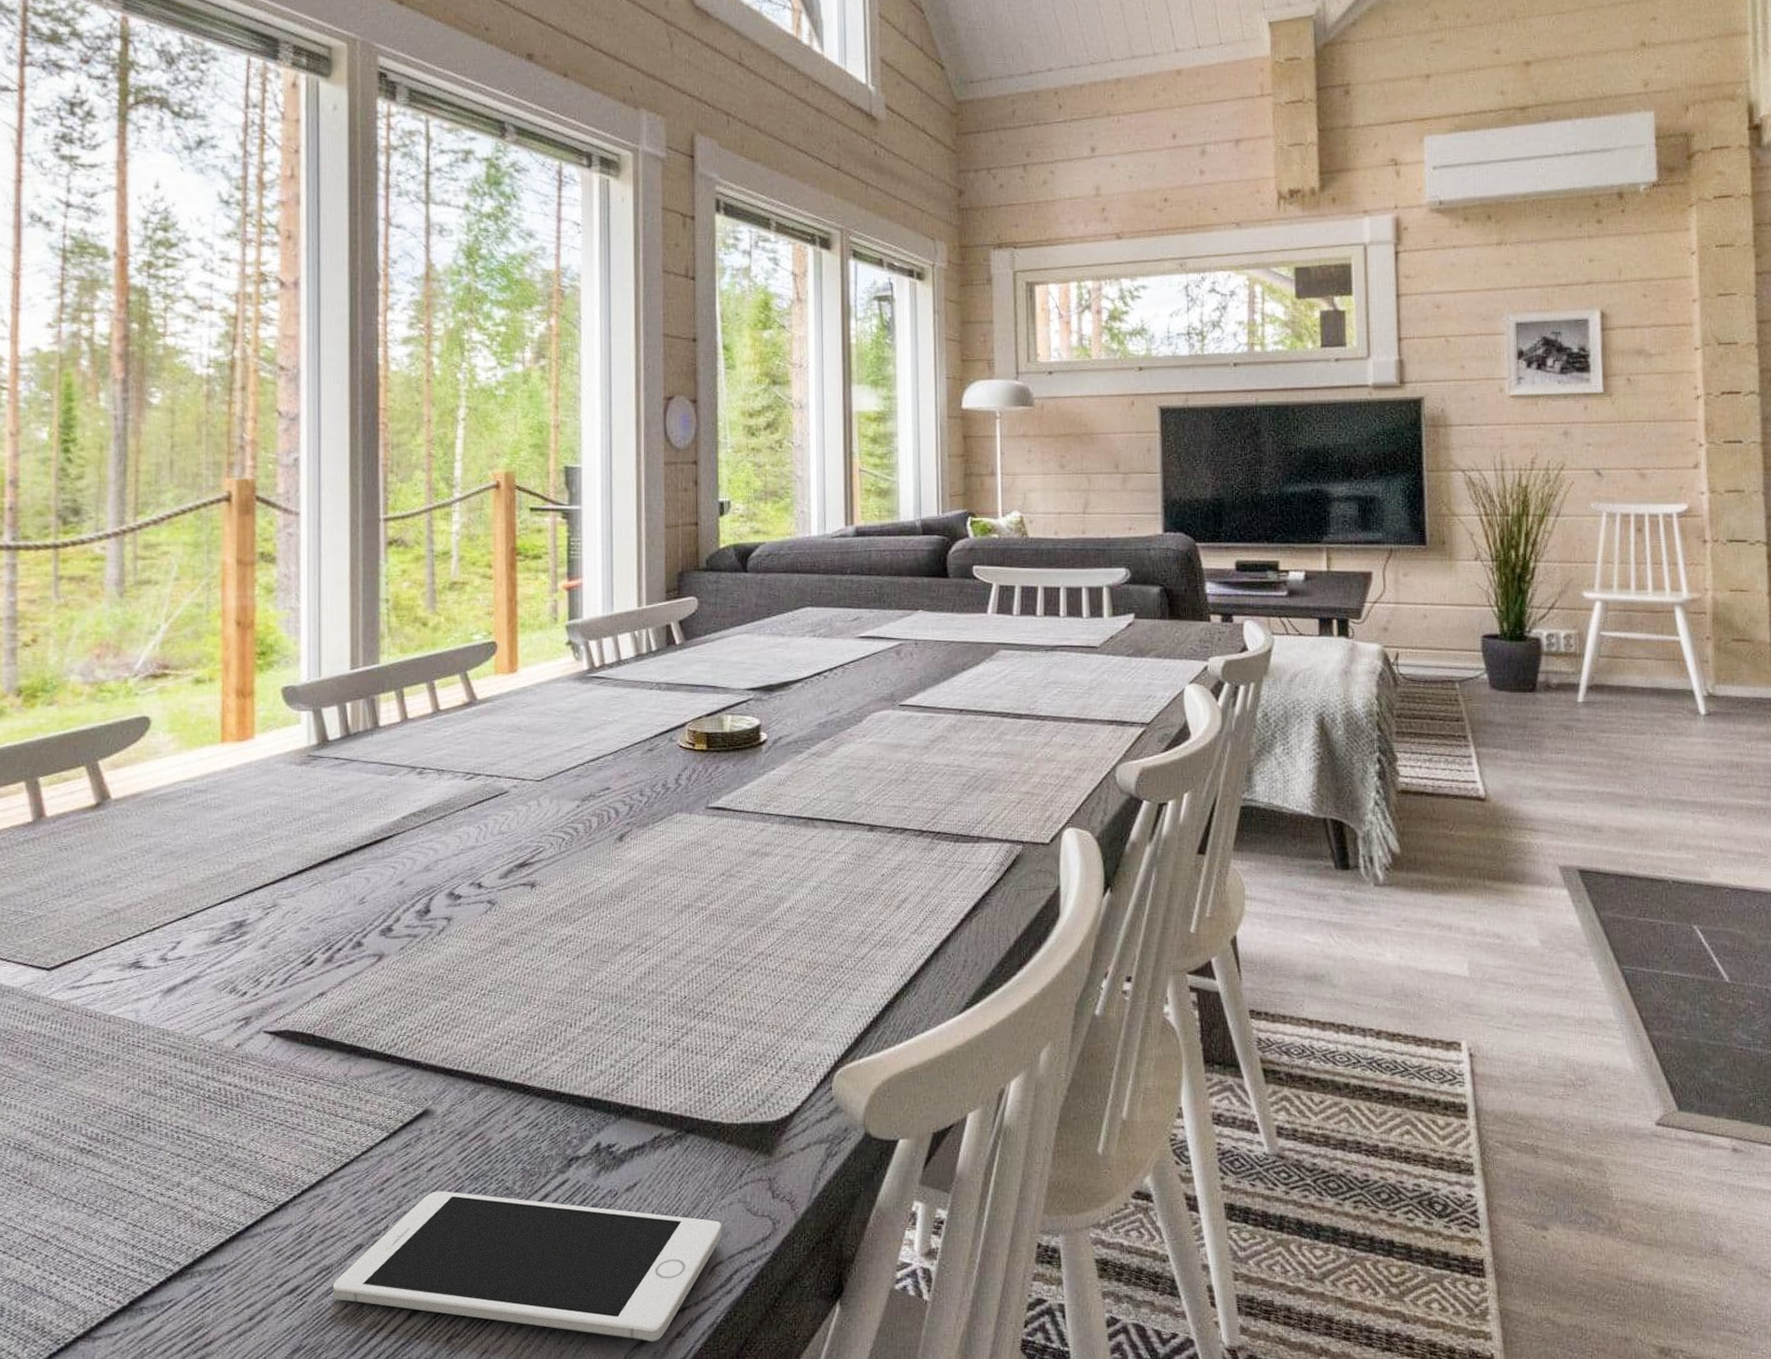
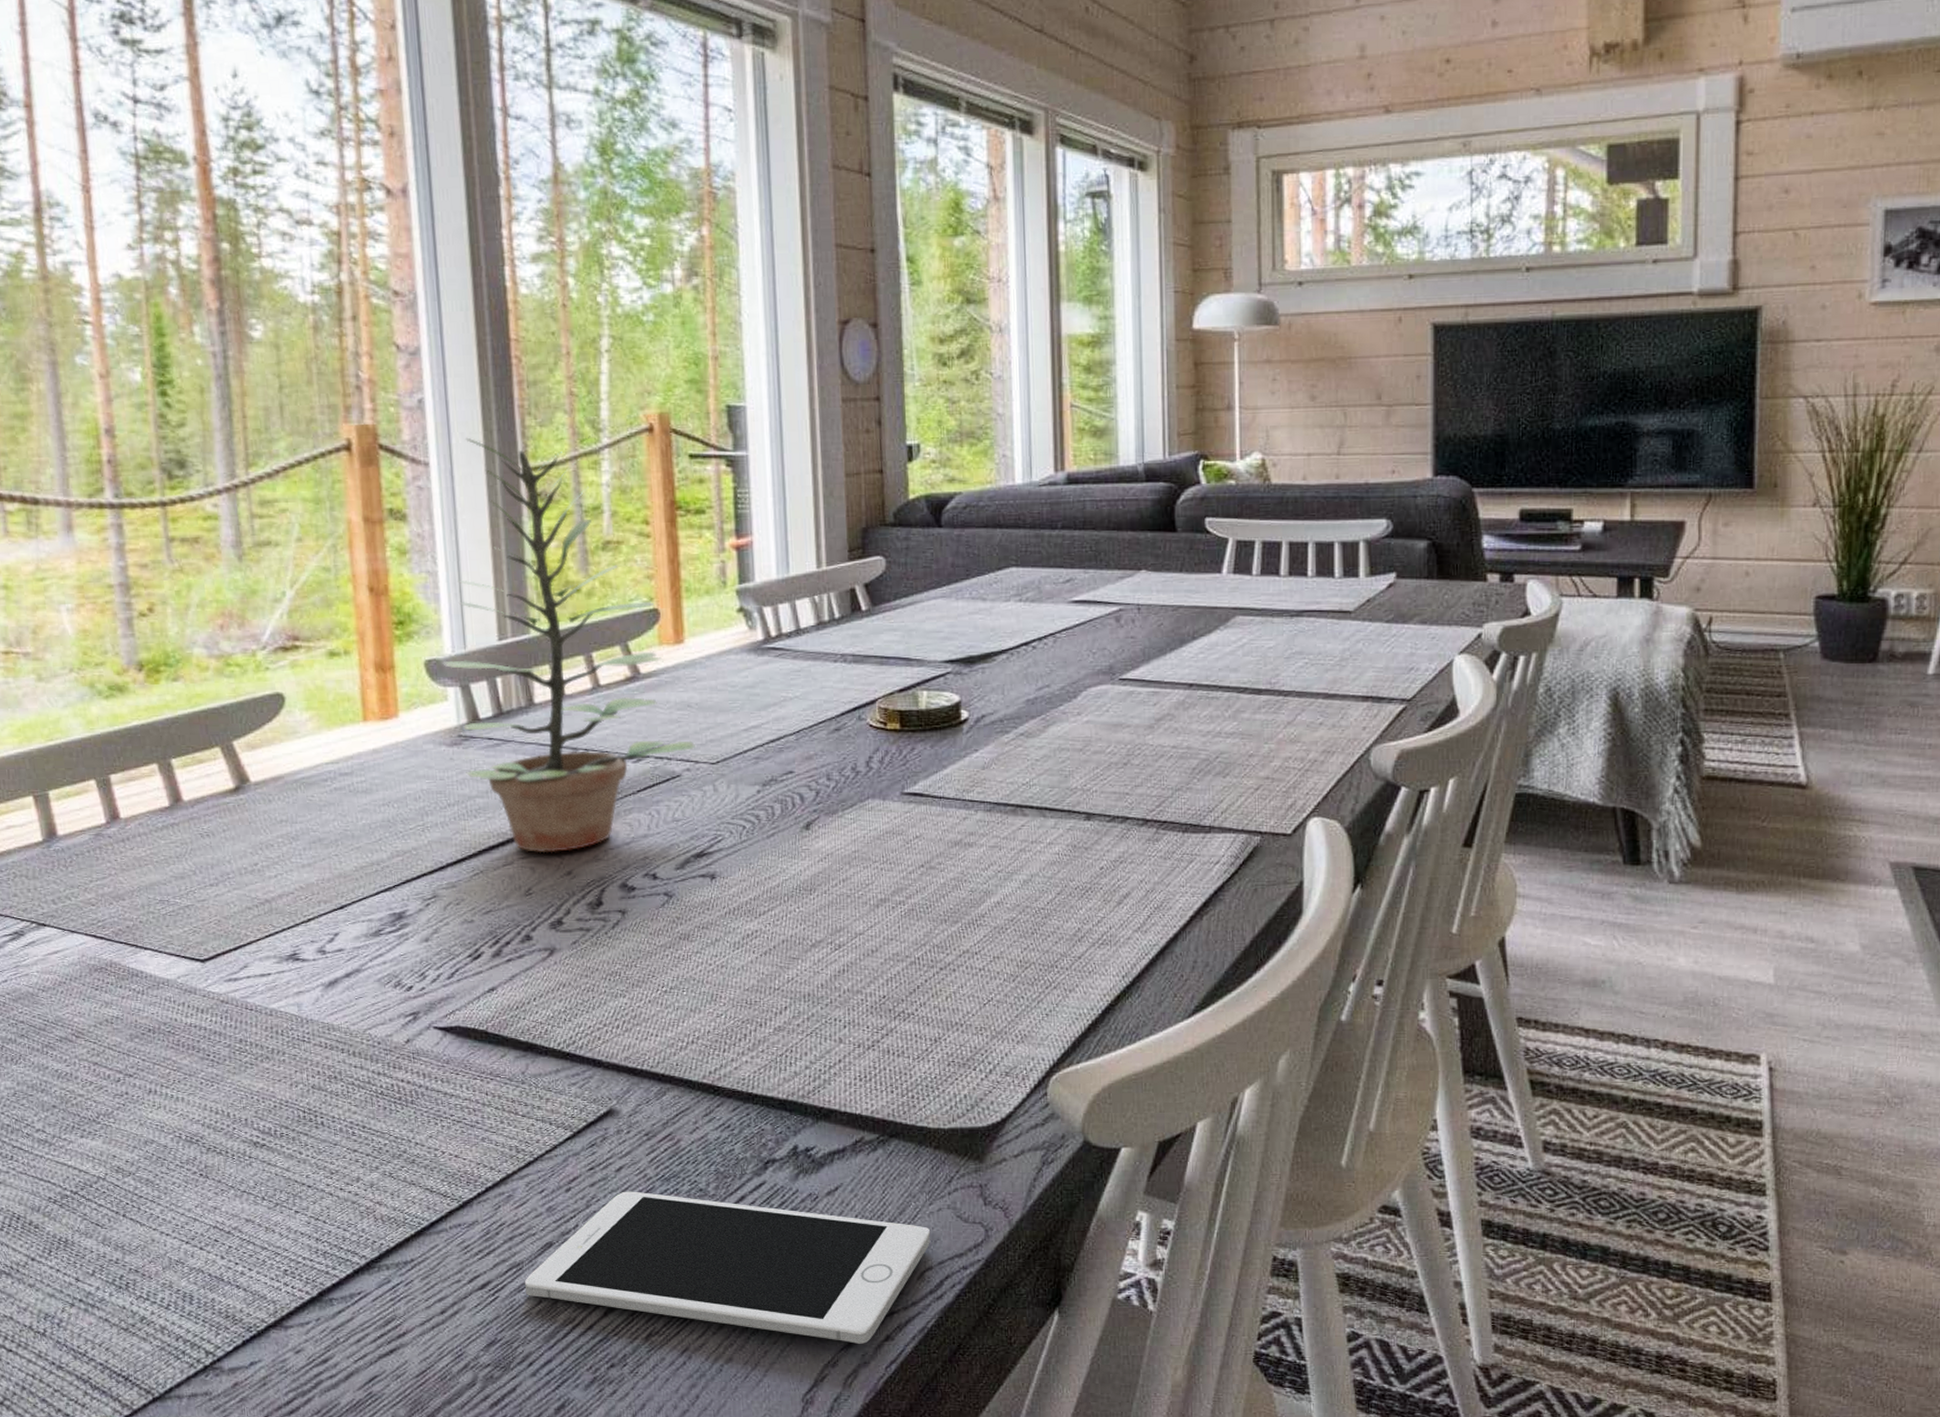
plant: none [299,488,524,864] -> present [444,433,697,853]

